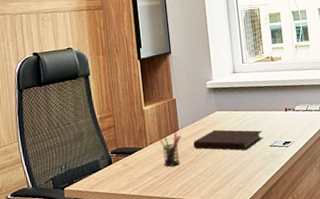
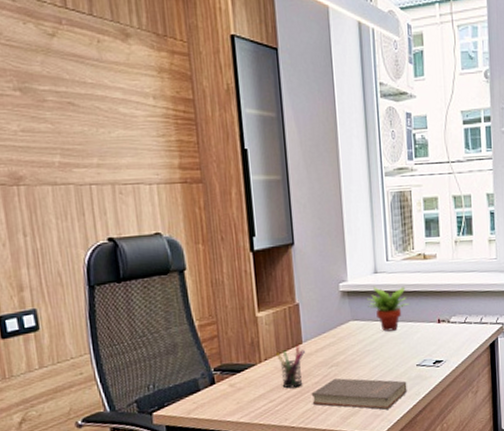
book: none [187,157,263,183] -> present [311,378,407,410]
notebook: present [193,129,263,151] -> none [319,343,409,371]
succulent plant: none [228,83,263,119] -> present [367,286,411,332]

